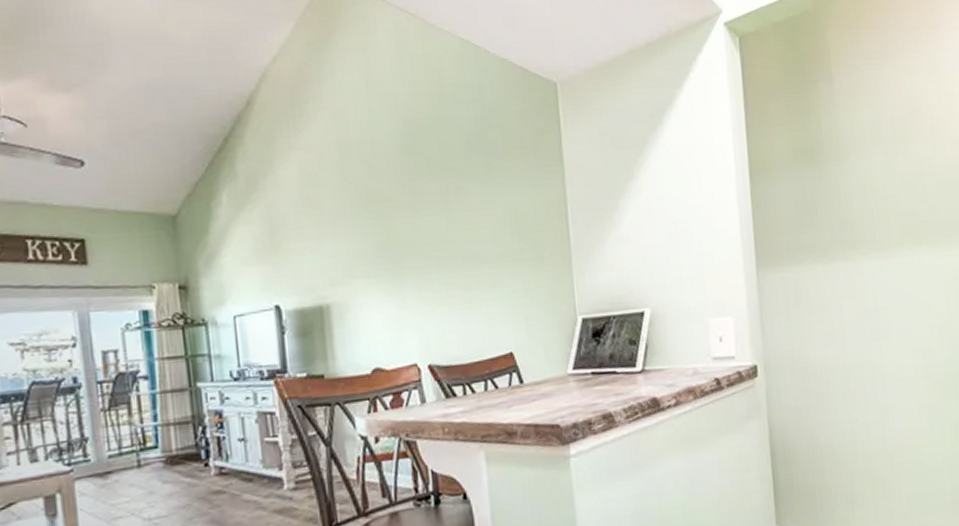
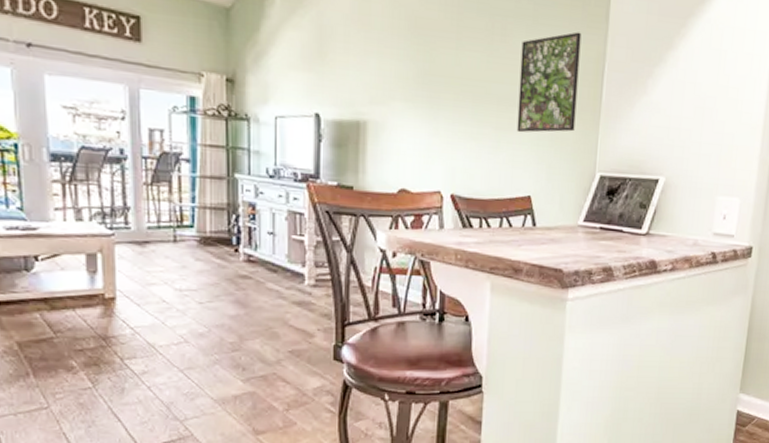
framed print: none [478,178,547,289] -> present [516,32,582,133]

